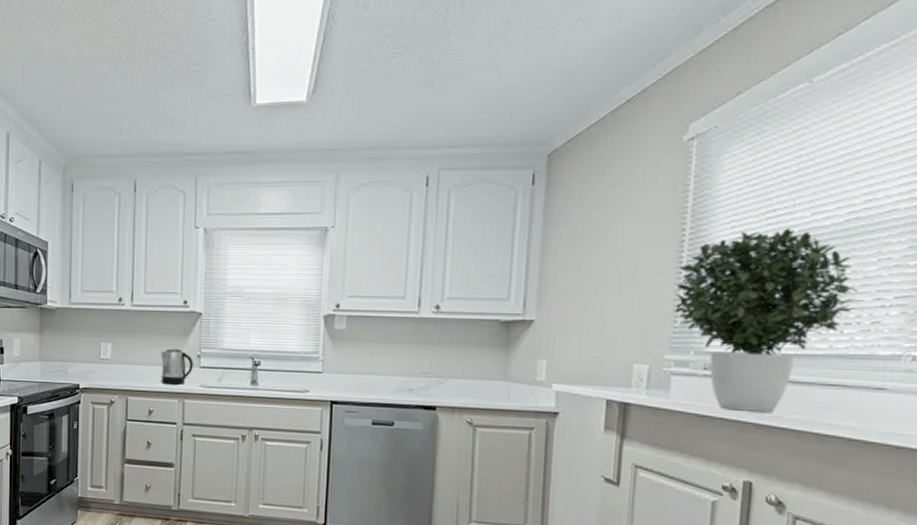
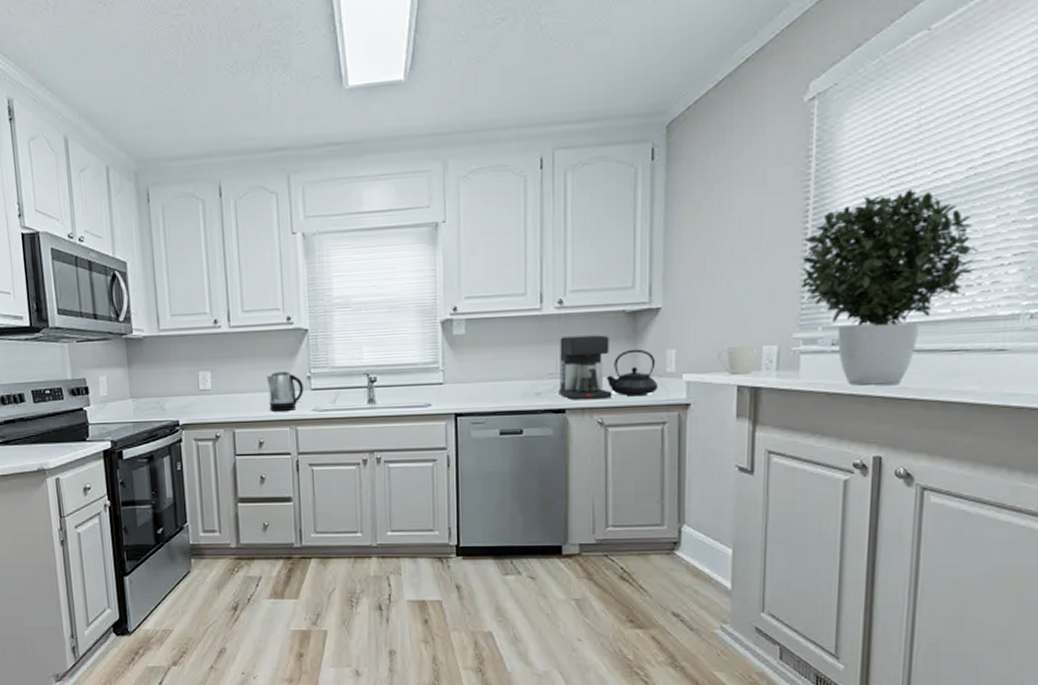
coffee maker: none [430,339,483,401] -> present [558,335,612,400]
teapot: none [477,356,529,401] -> present [606,349,659,397]
mug: none [587,363,628,391] -> present [717,346,757,376]

